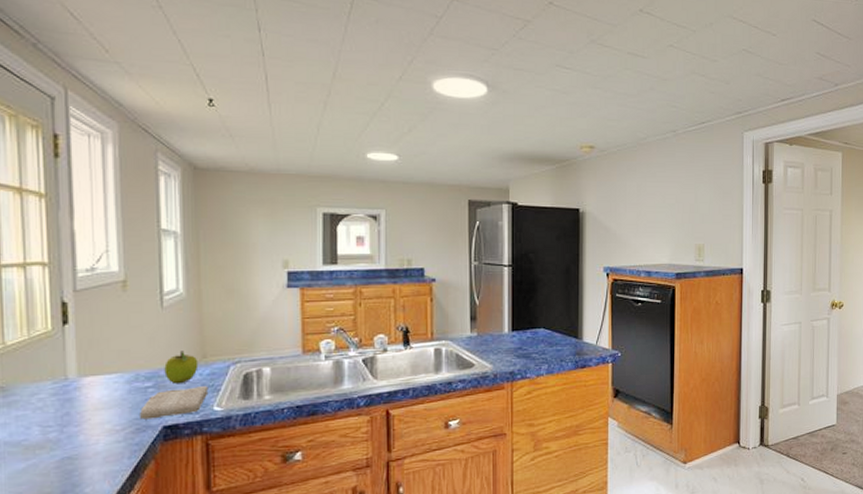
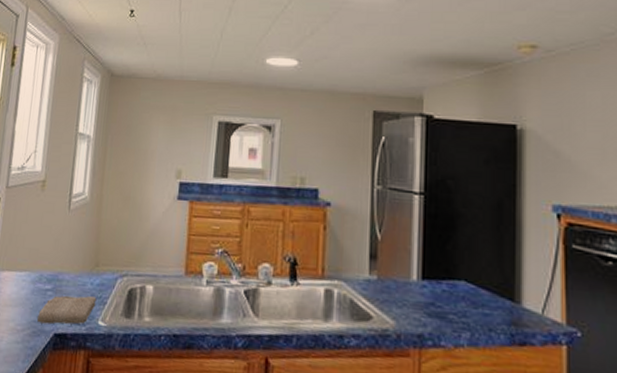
fruit: present [164,351,199,385] -> none [62,256,92,291]

